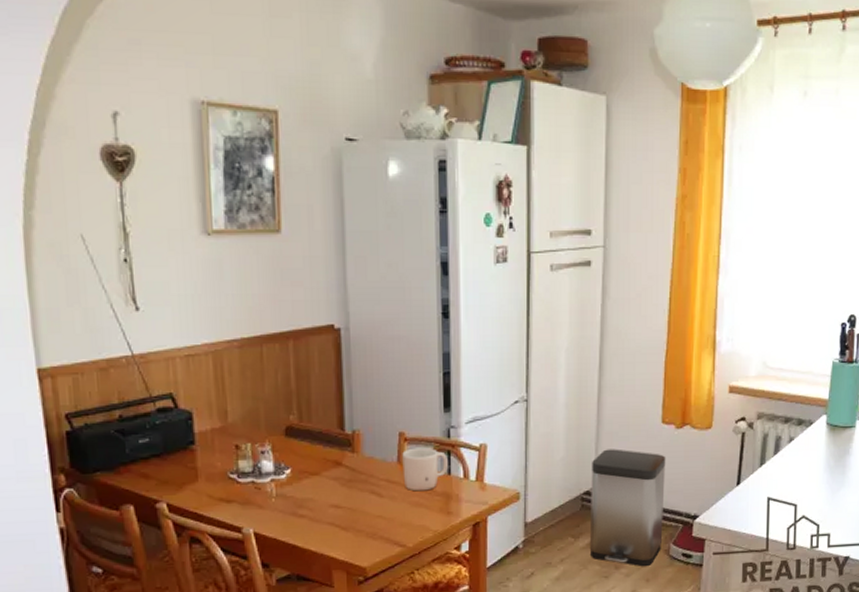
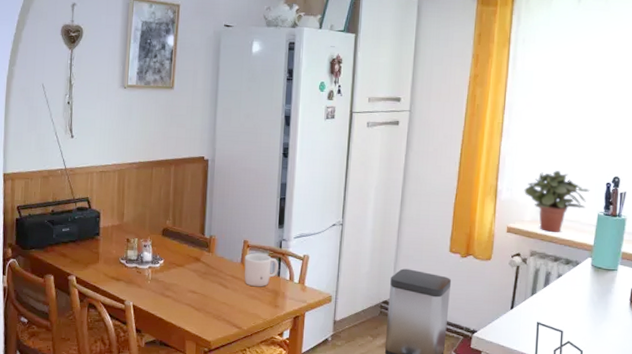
potted plant: none [747,312,823,388] -> present [524,171,590,232]

